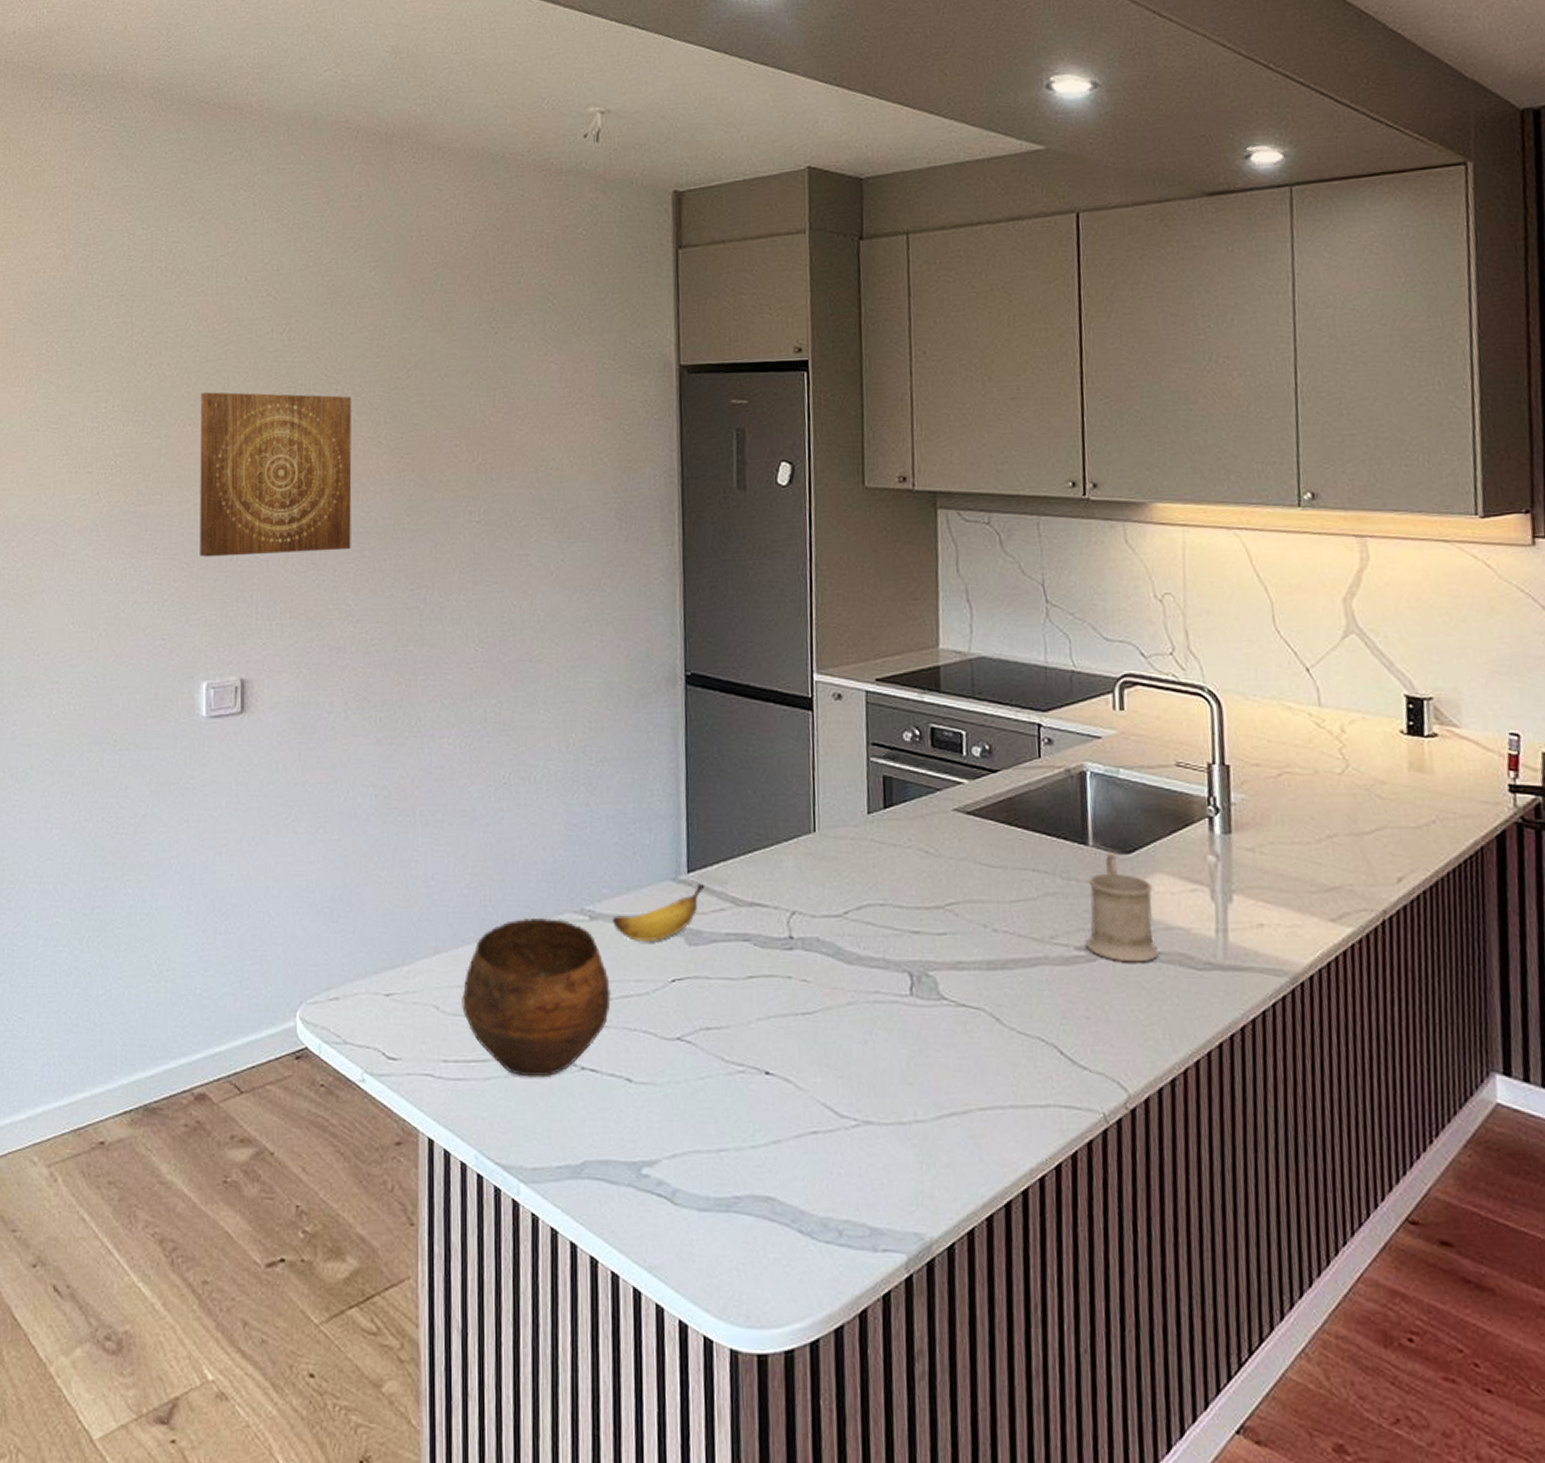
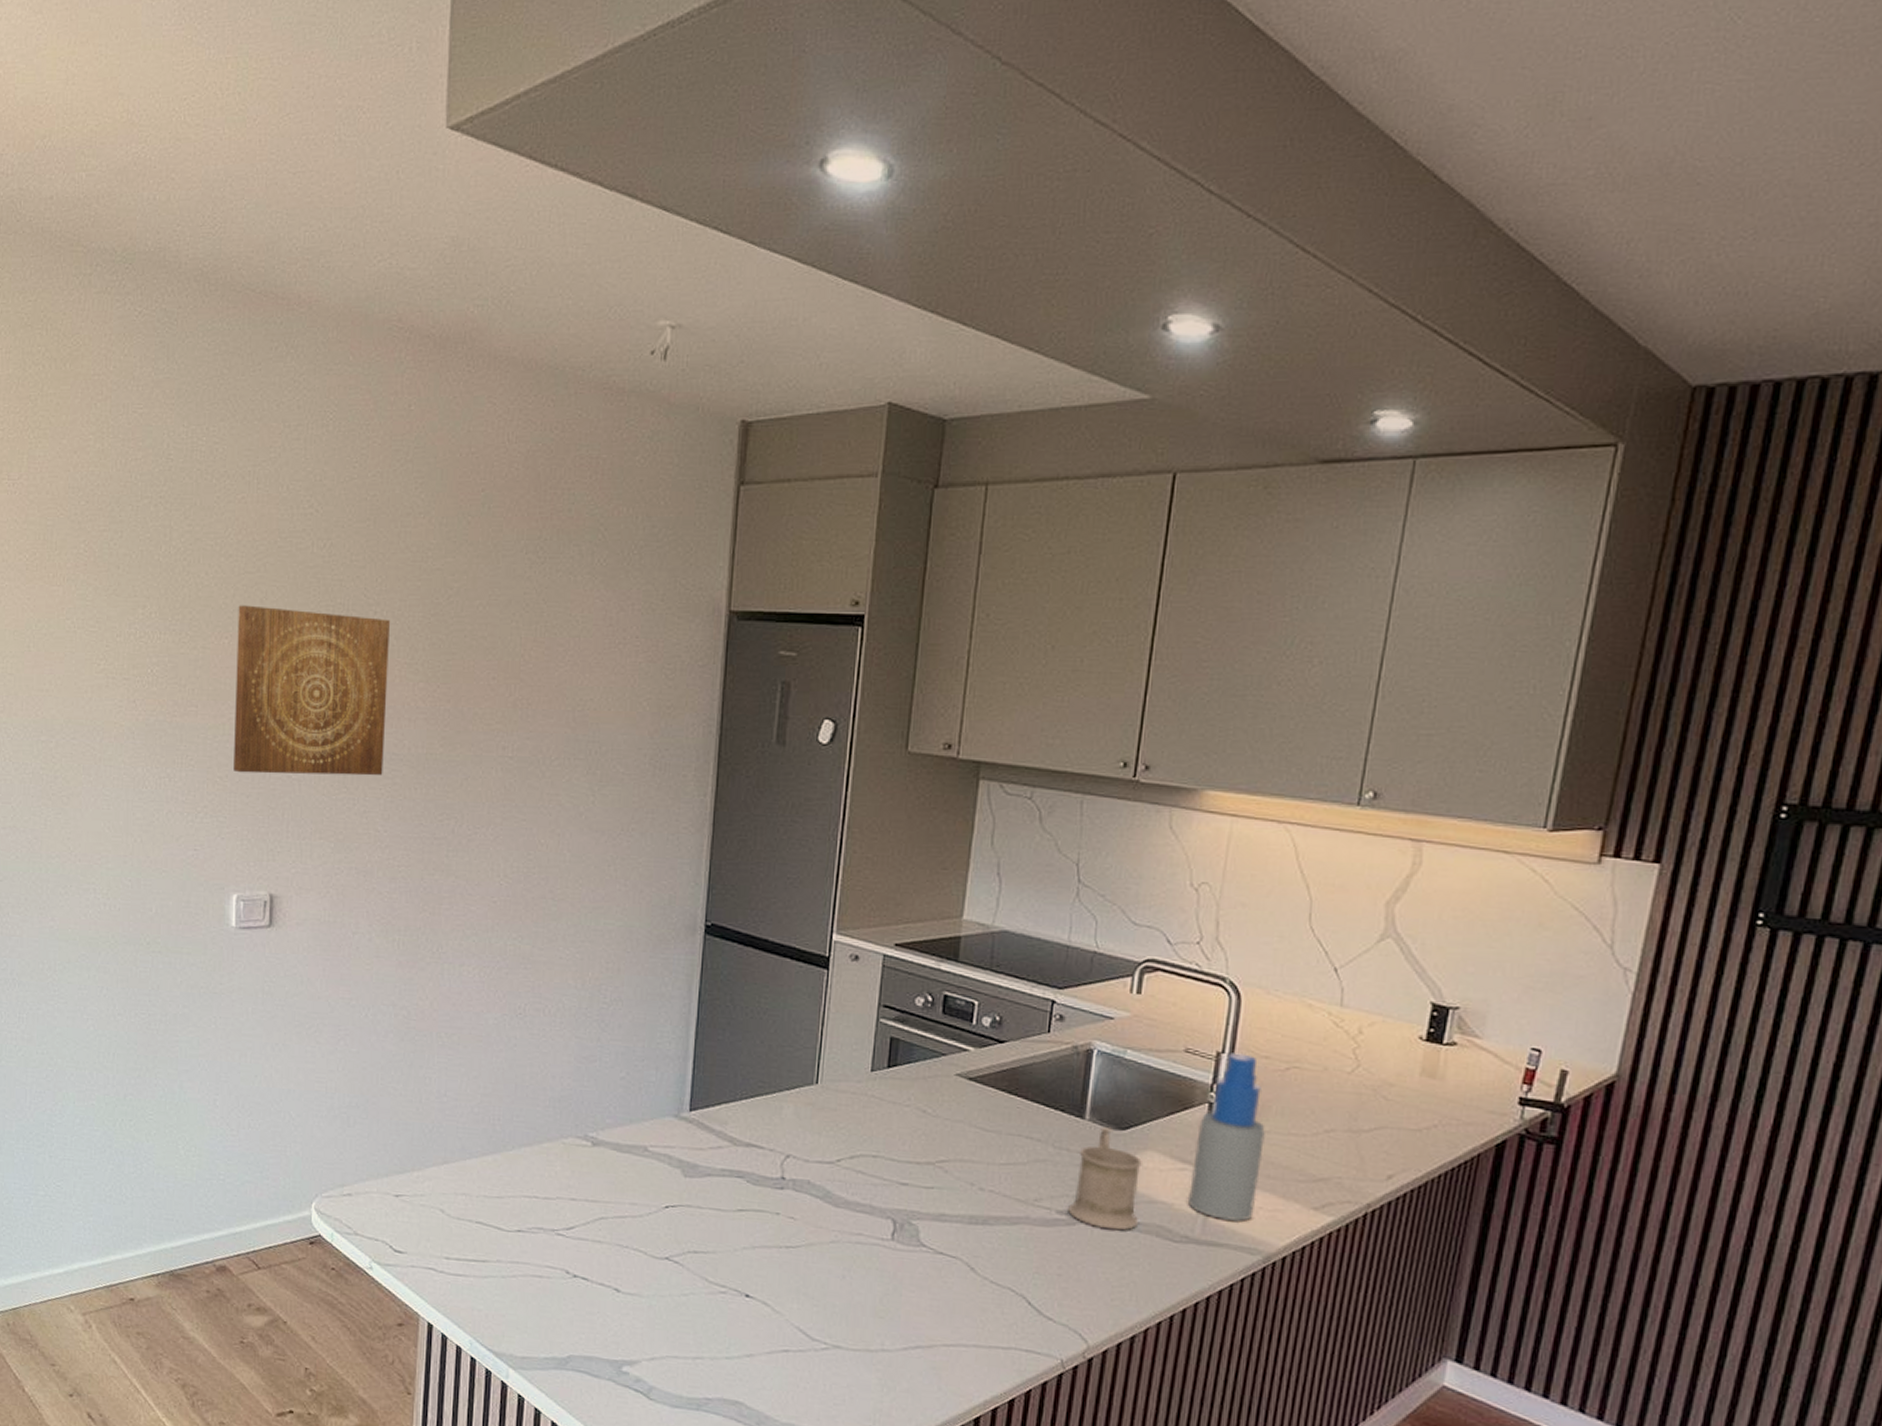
bowl: present [462,919,611,1078] -> none [466,1139,607,1281]
banana: present [612,883,705,941] -> none [614,1121,706,1171]
spray bottle: none [1202,763,1273,942] -> present [1188,1053,1265,1222]

